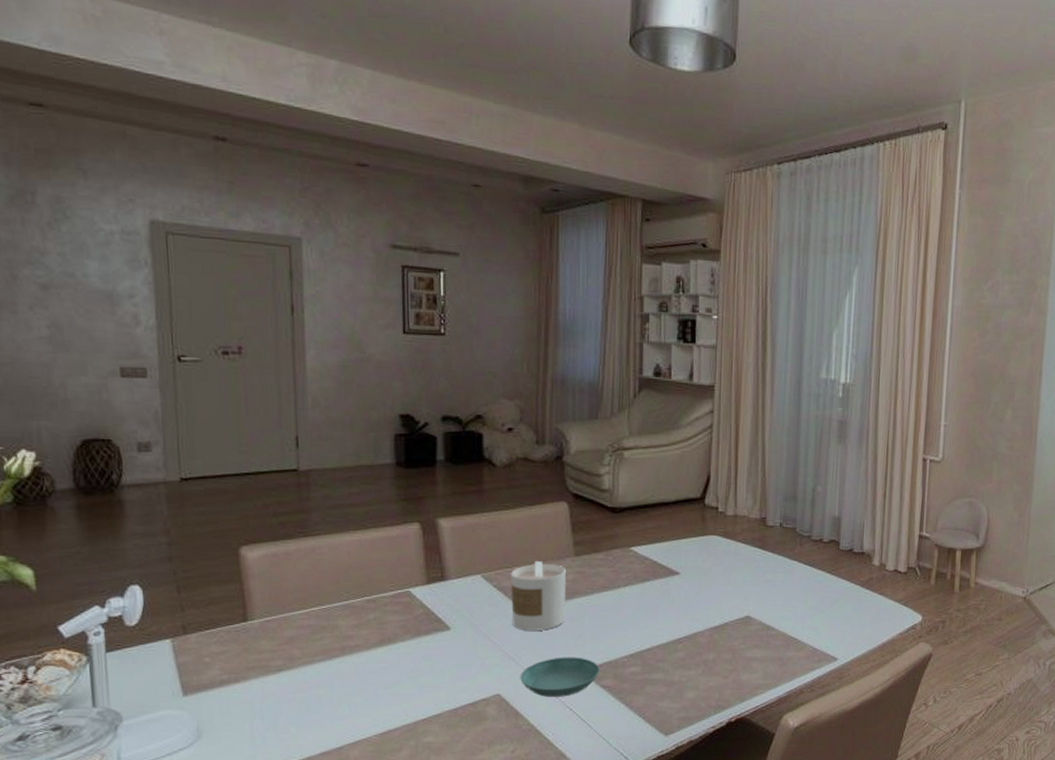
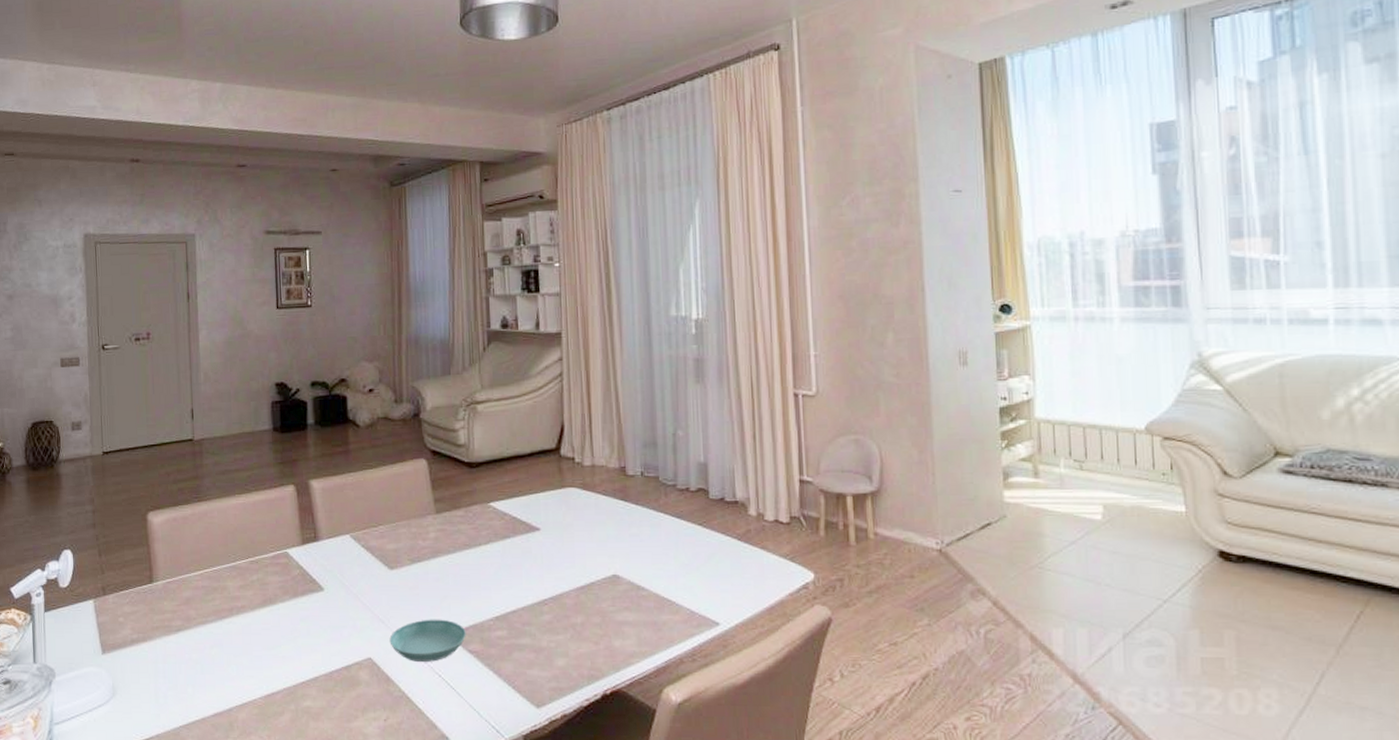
candle: present [511,560,567,631] -> none [377,519,430,591]

